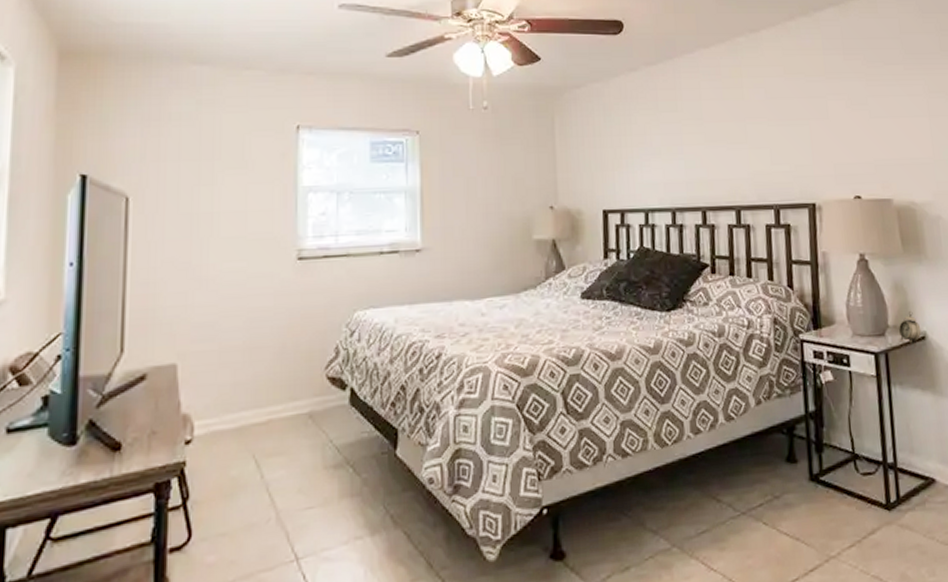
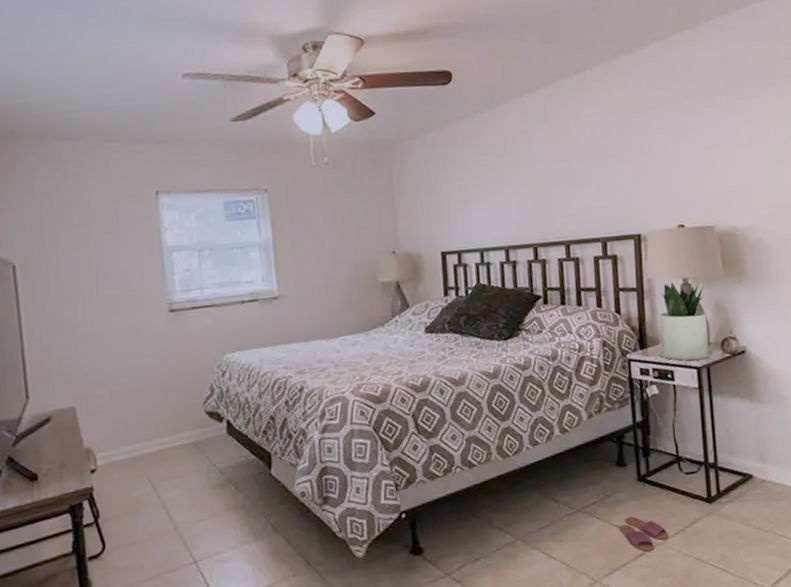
slippers: none [788,522,843,566] -> present [619,516,668,552]
planter: none [832,257,894,346] -> present [658,281,715,361]

